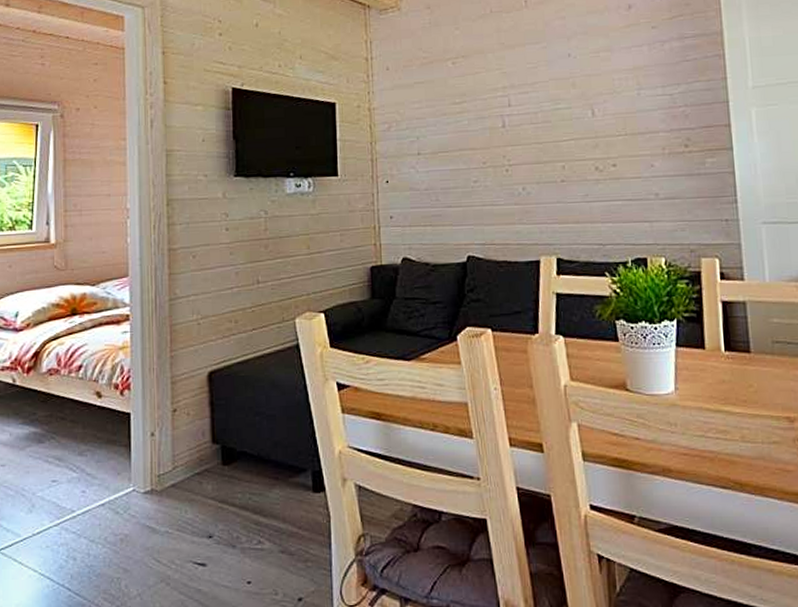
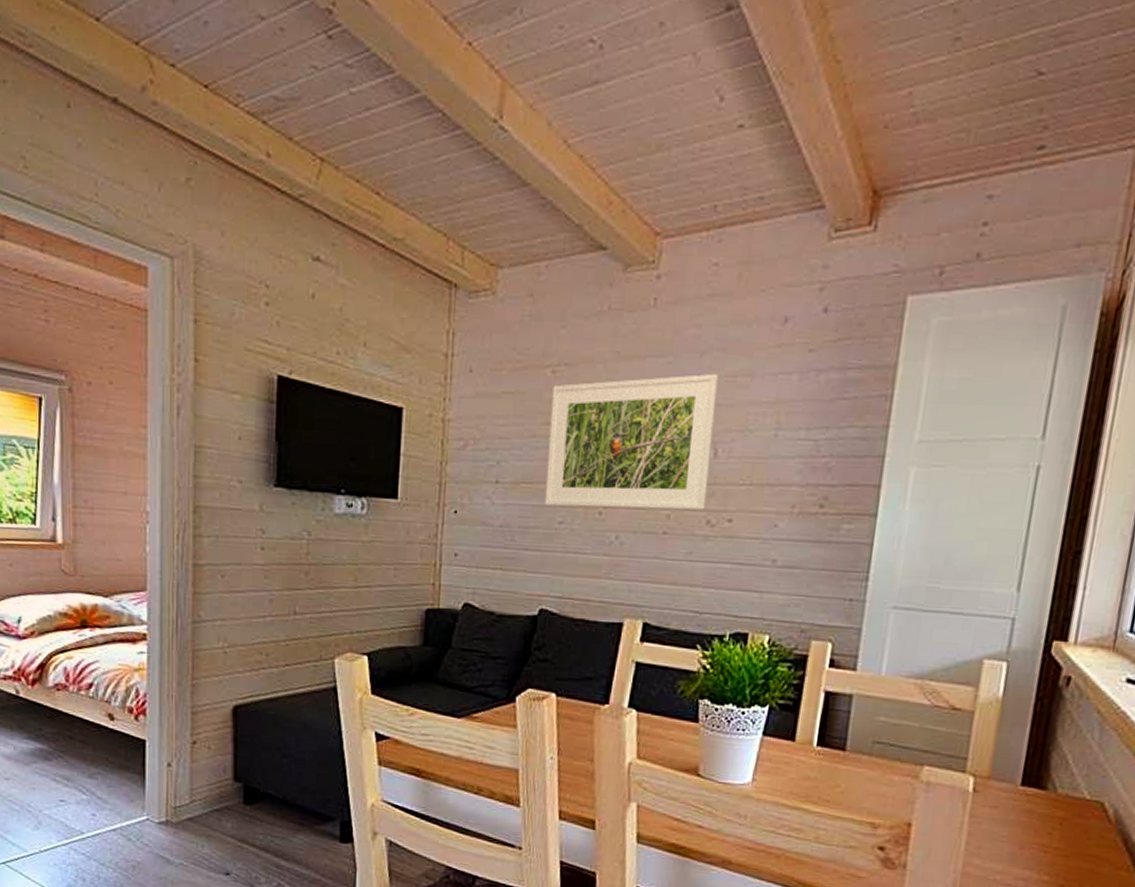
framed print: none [454,51,593,168] -> present [544,373,719,510]

